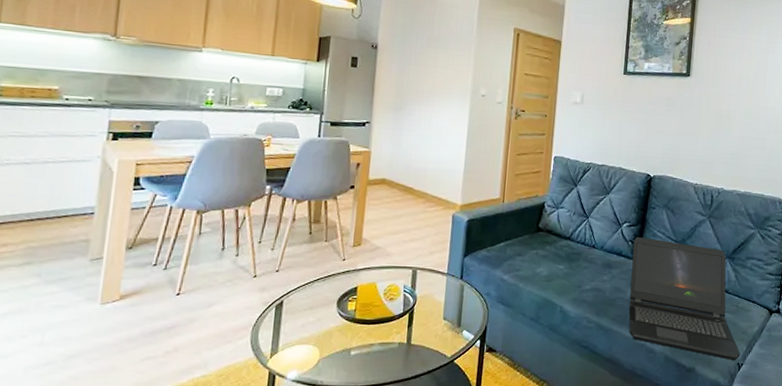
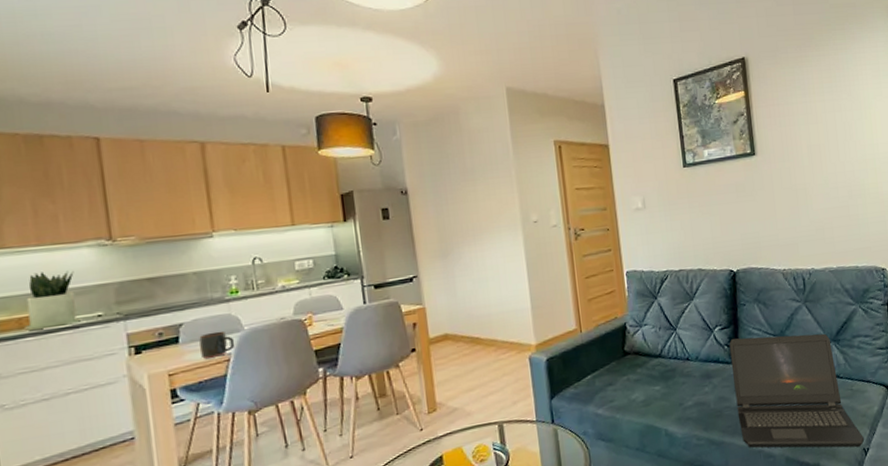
planter: none [24,51,77,104] -> present [24,270,81,331]
mug: none [167,134,200,157] -> present [198,330,235,359]

